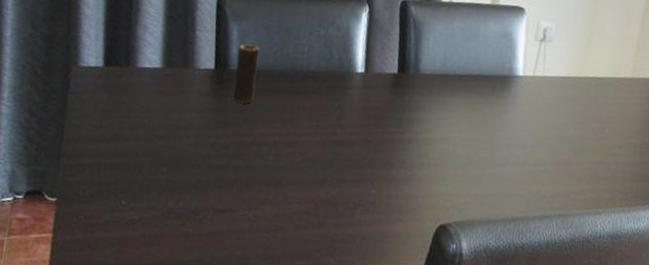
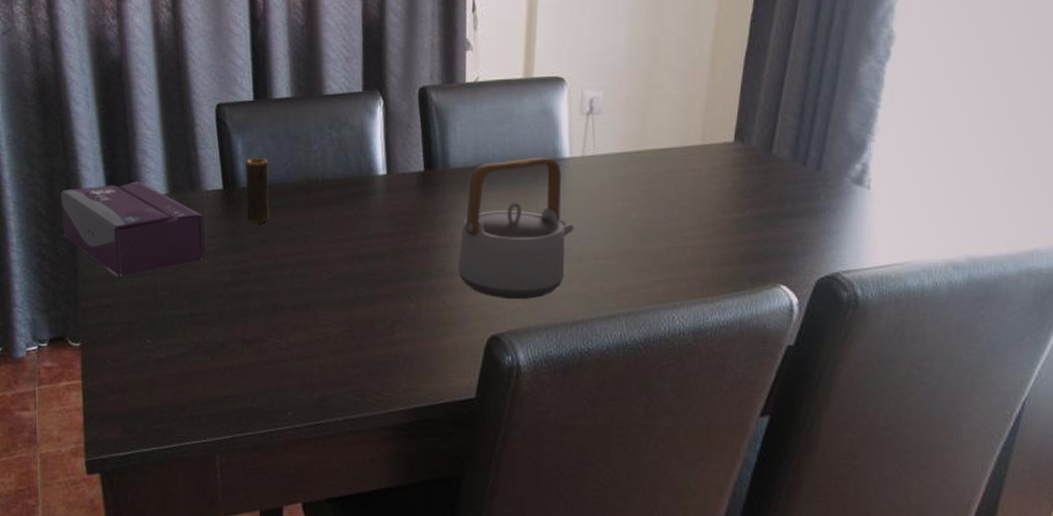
tissue box: none [56,53,193,140] -> present [60,181,206,277]
teapot: none [418,72,521,195] -> present [459,157,574,300]

